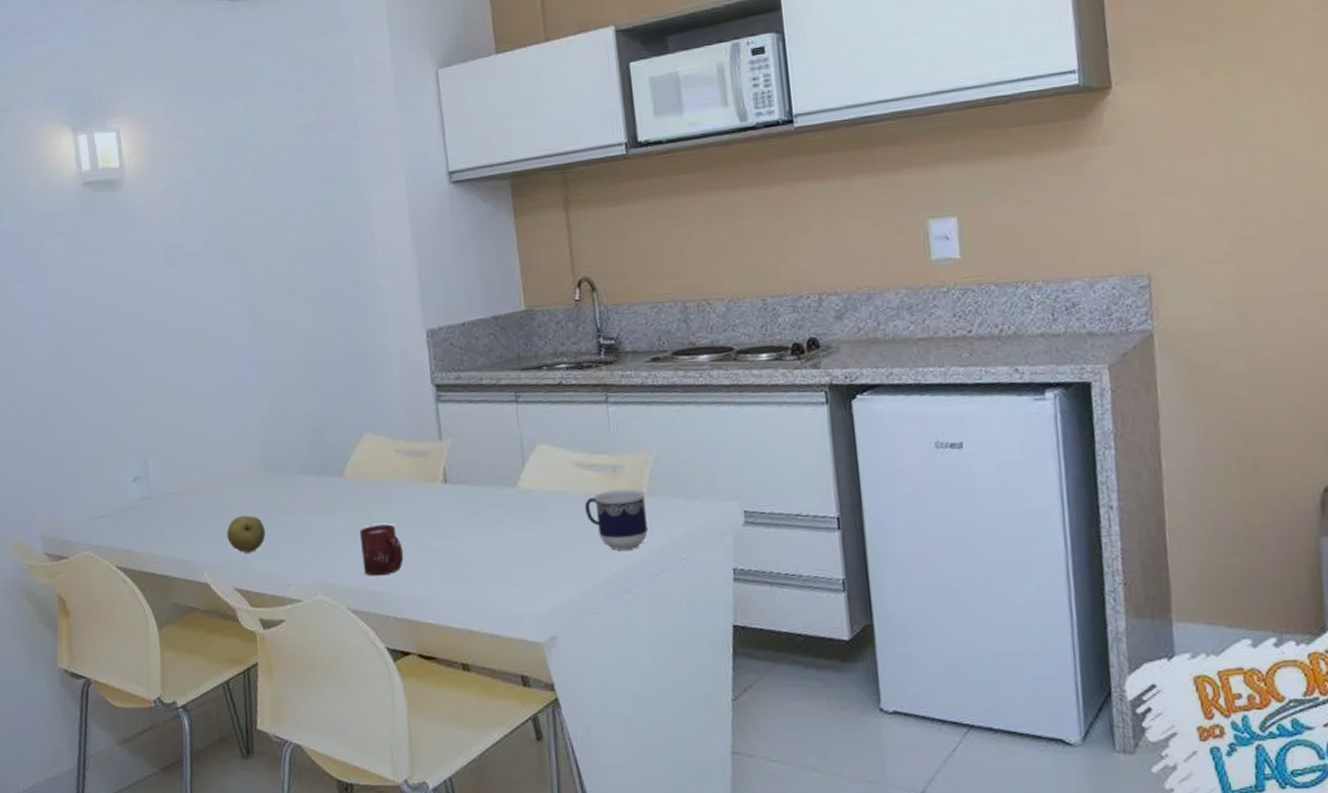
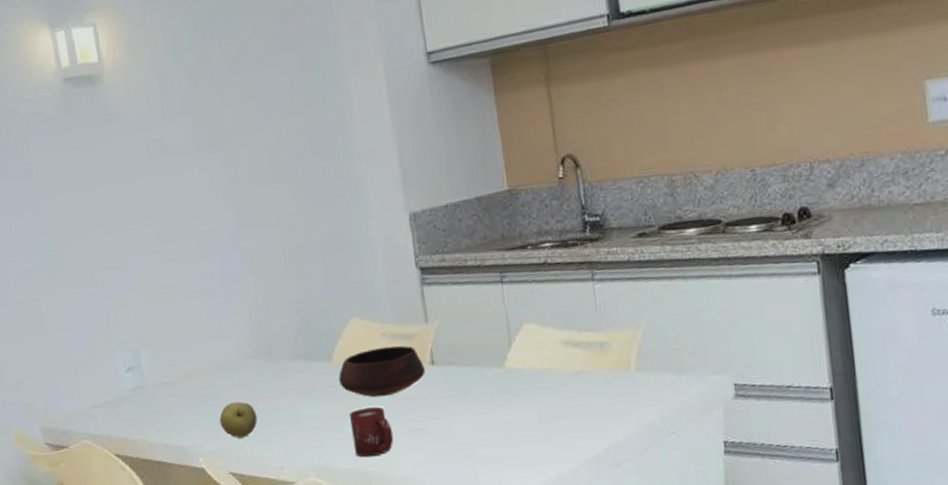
bowl: none [350,462,438,515] -> present [339,345,425,398]
cup: present [585,488,648,550] -> none [573,365,637,426]

